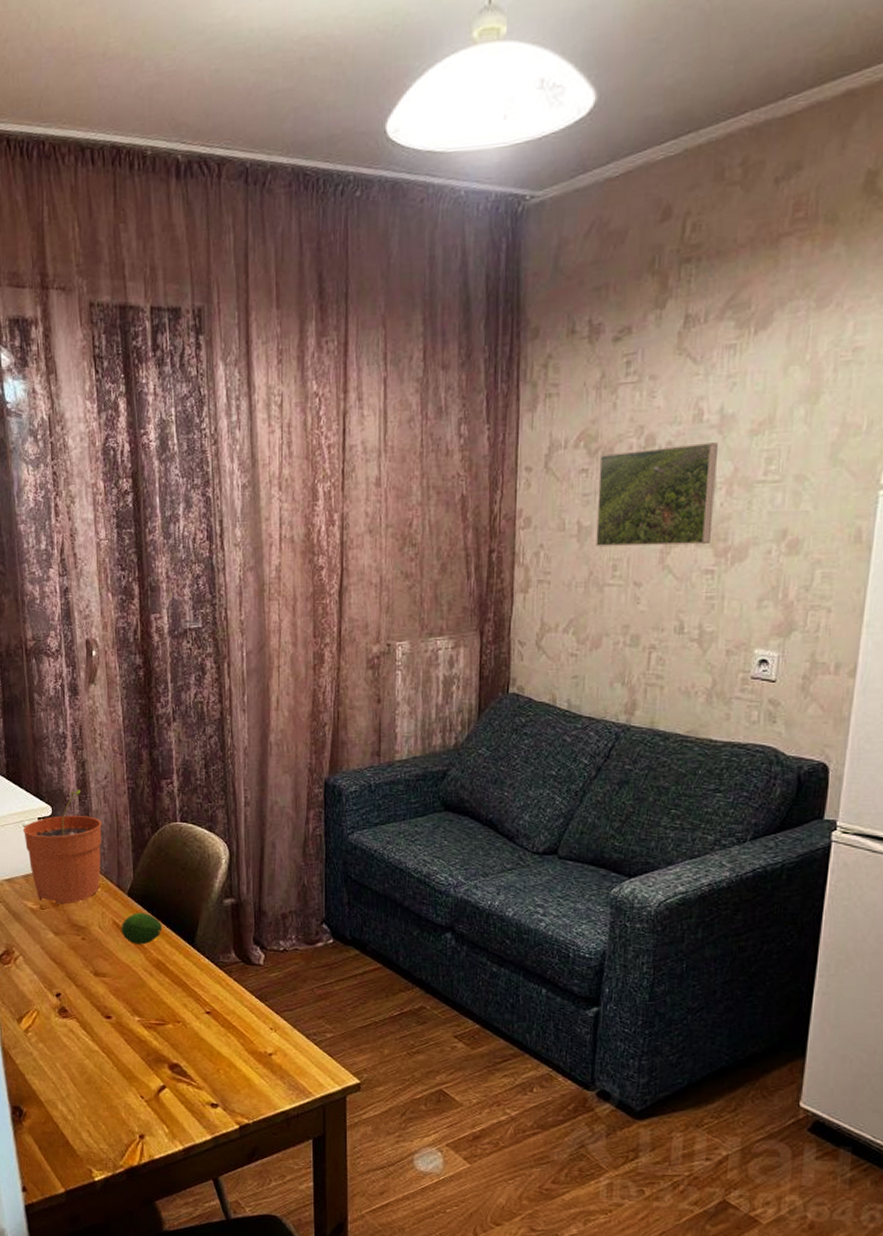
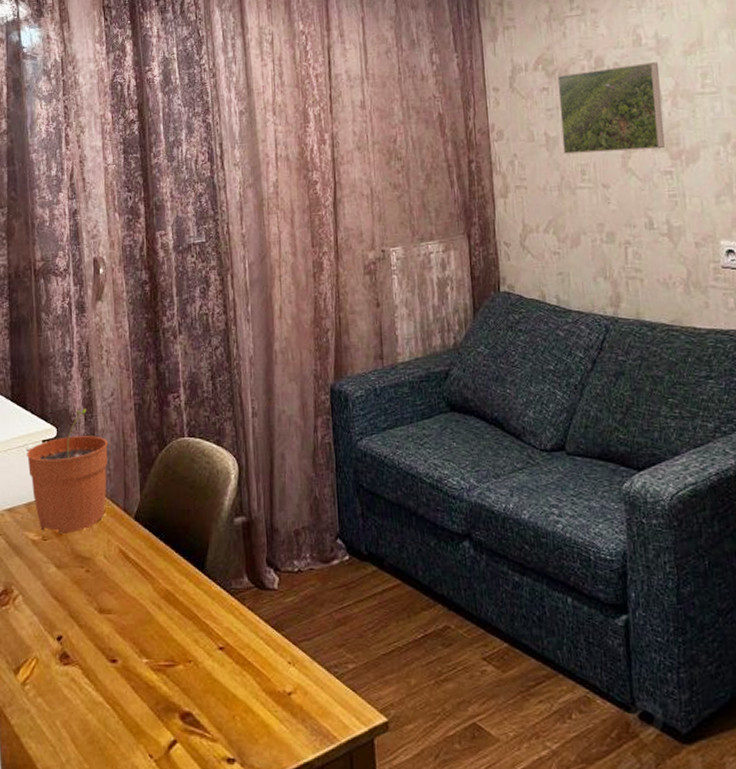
fruit: present [120,913,162,945] -> none [127,538,170,574]

